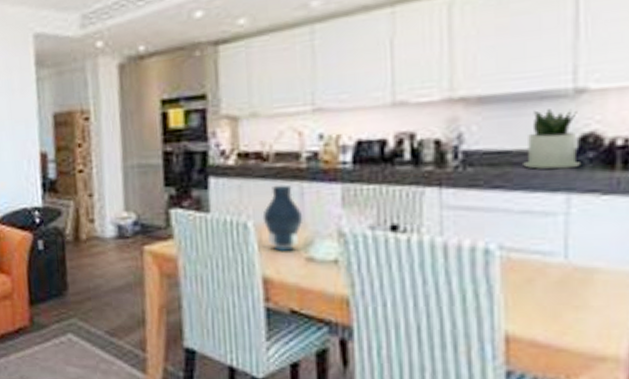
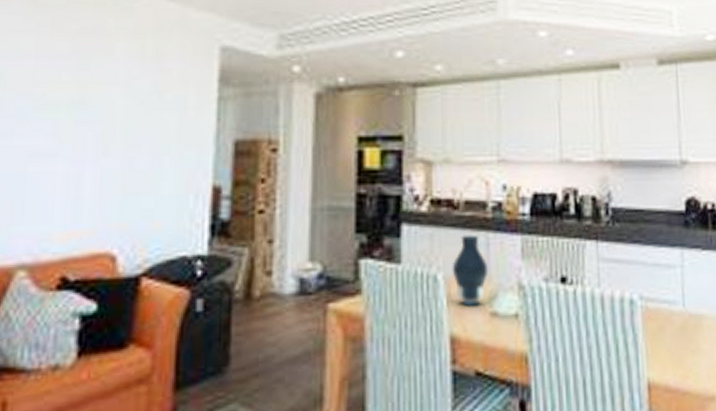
planter: present [523,109,582,170] -> none [652,176,689,228]

